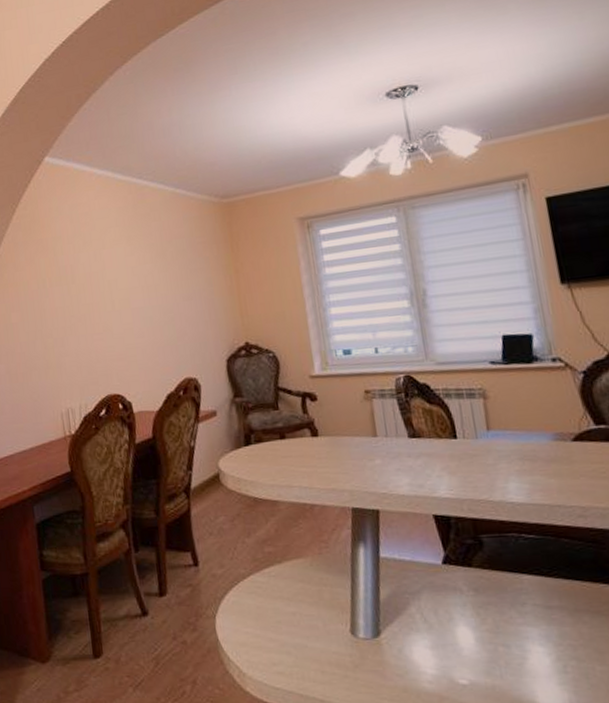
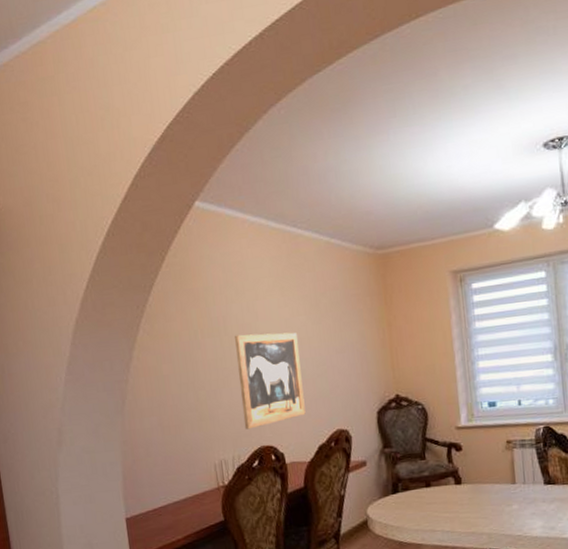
wall art: none [82,280,153,378] -> present [235,332,306,430]

